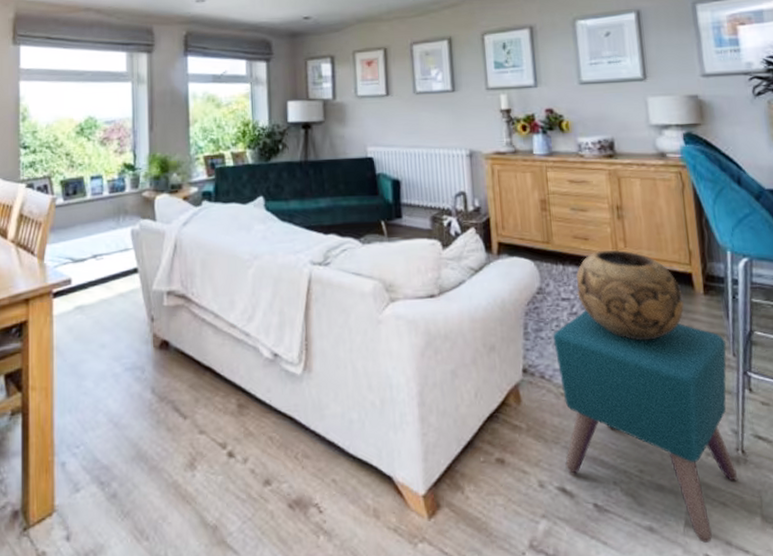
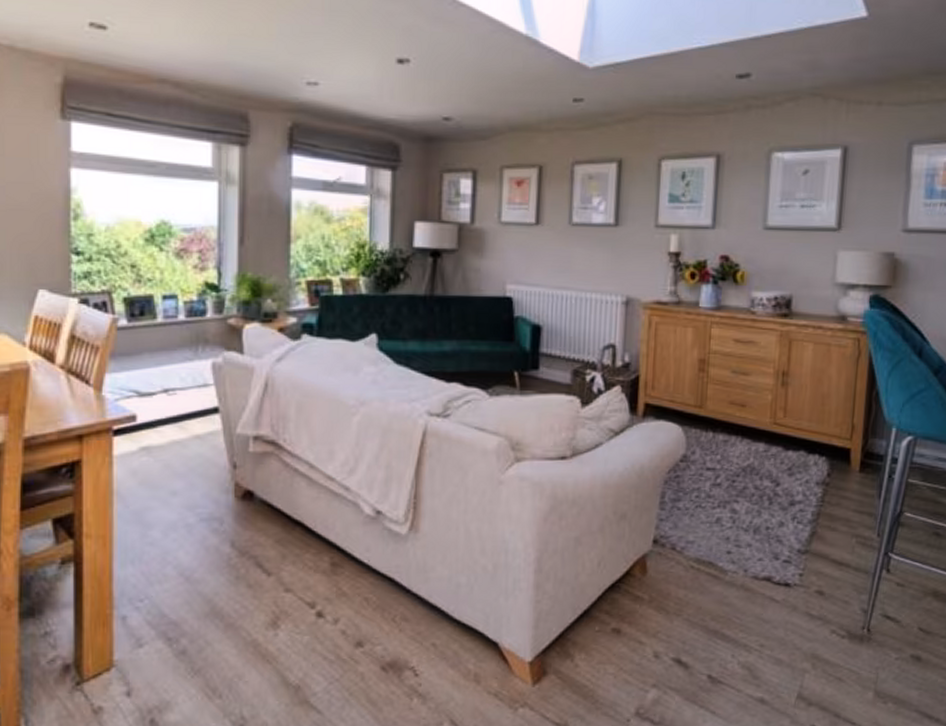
ottoman: present [553,310,737,543] -> none [684,482,872,714]
decorative bowl: present [576,249,685,341] -> none [723,419,837,516]

